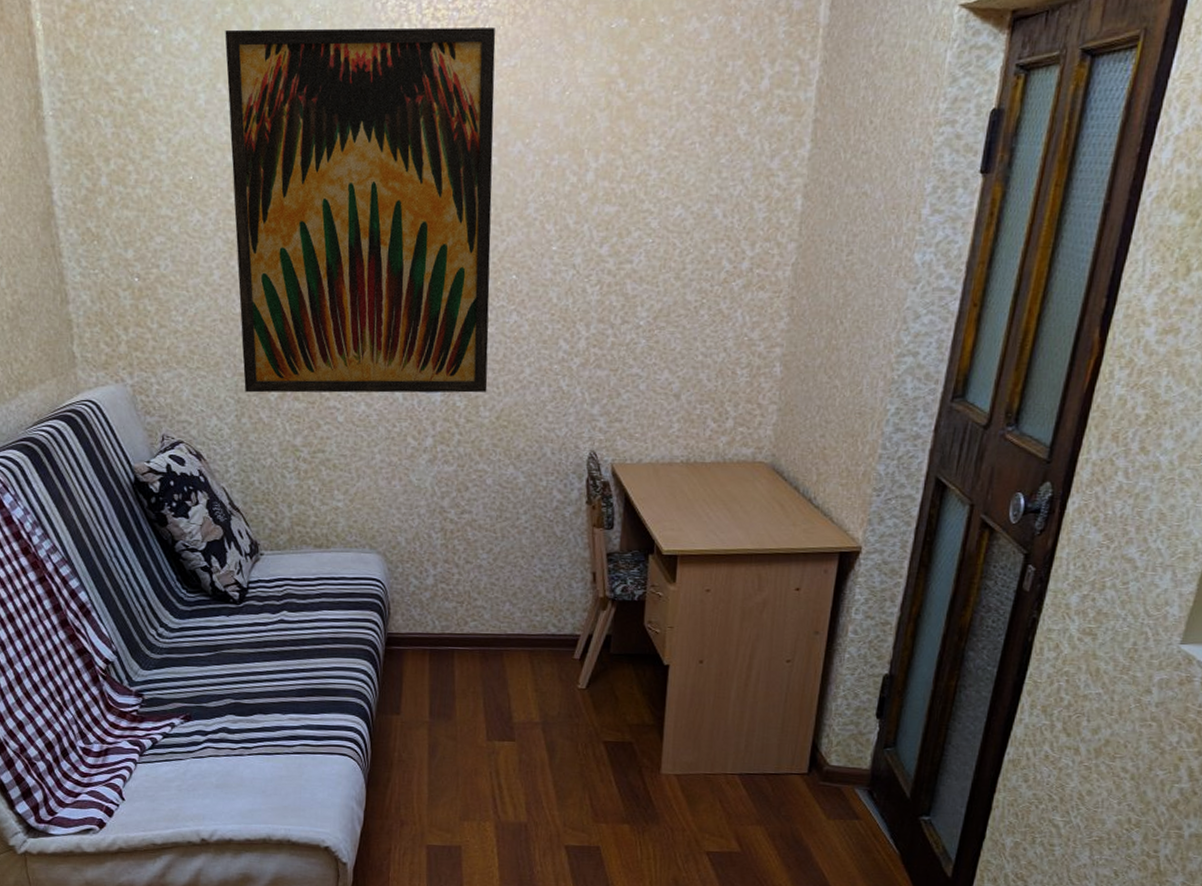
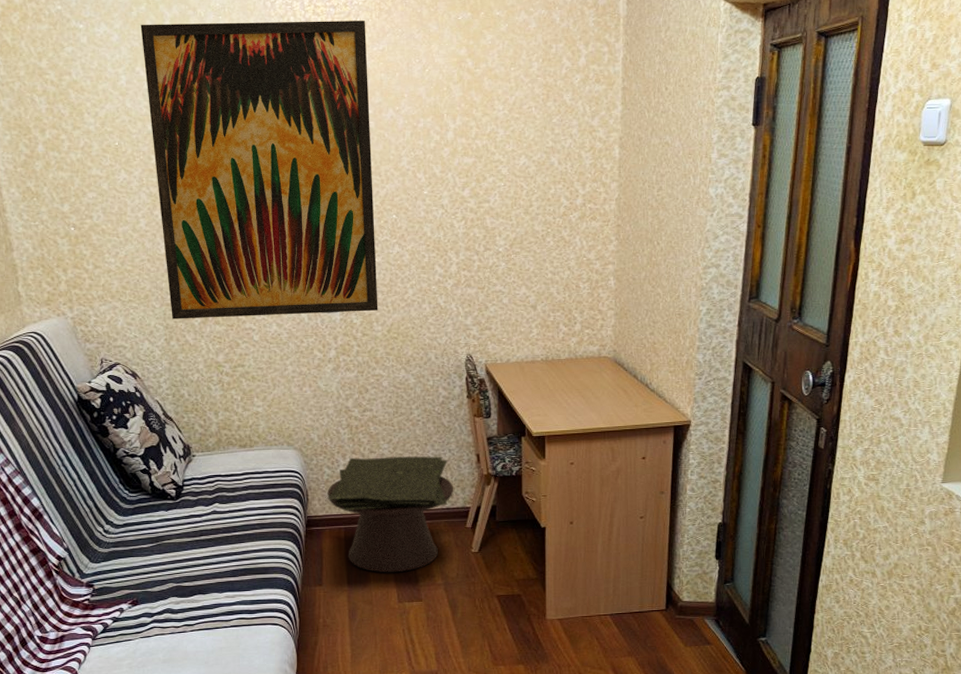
side table: none [411,567,563,706] -> present [326,456,454,573]

